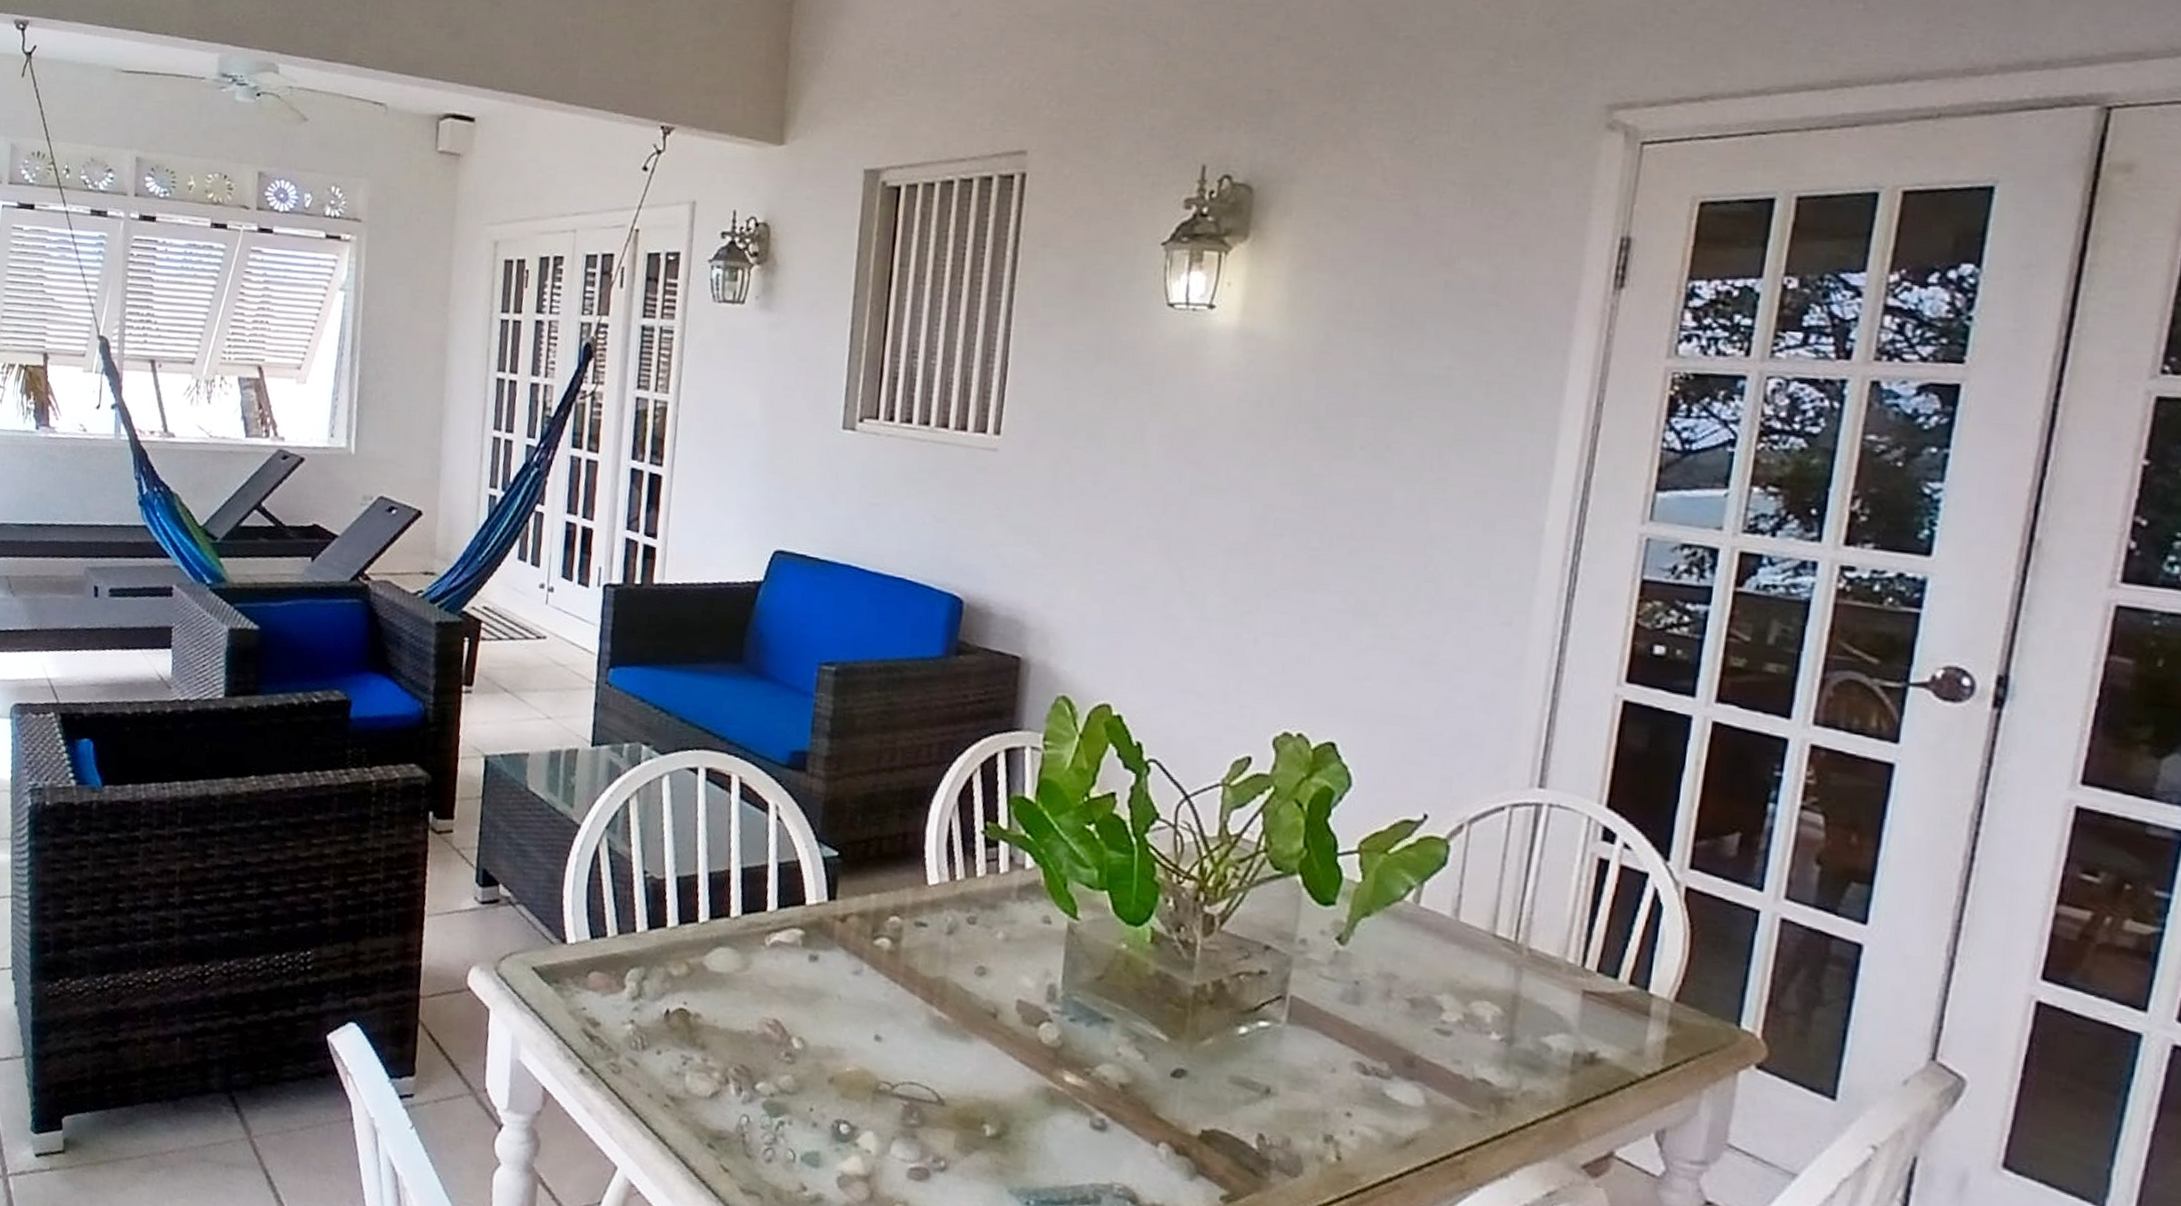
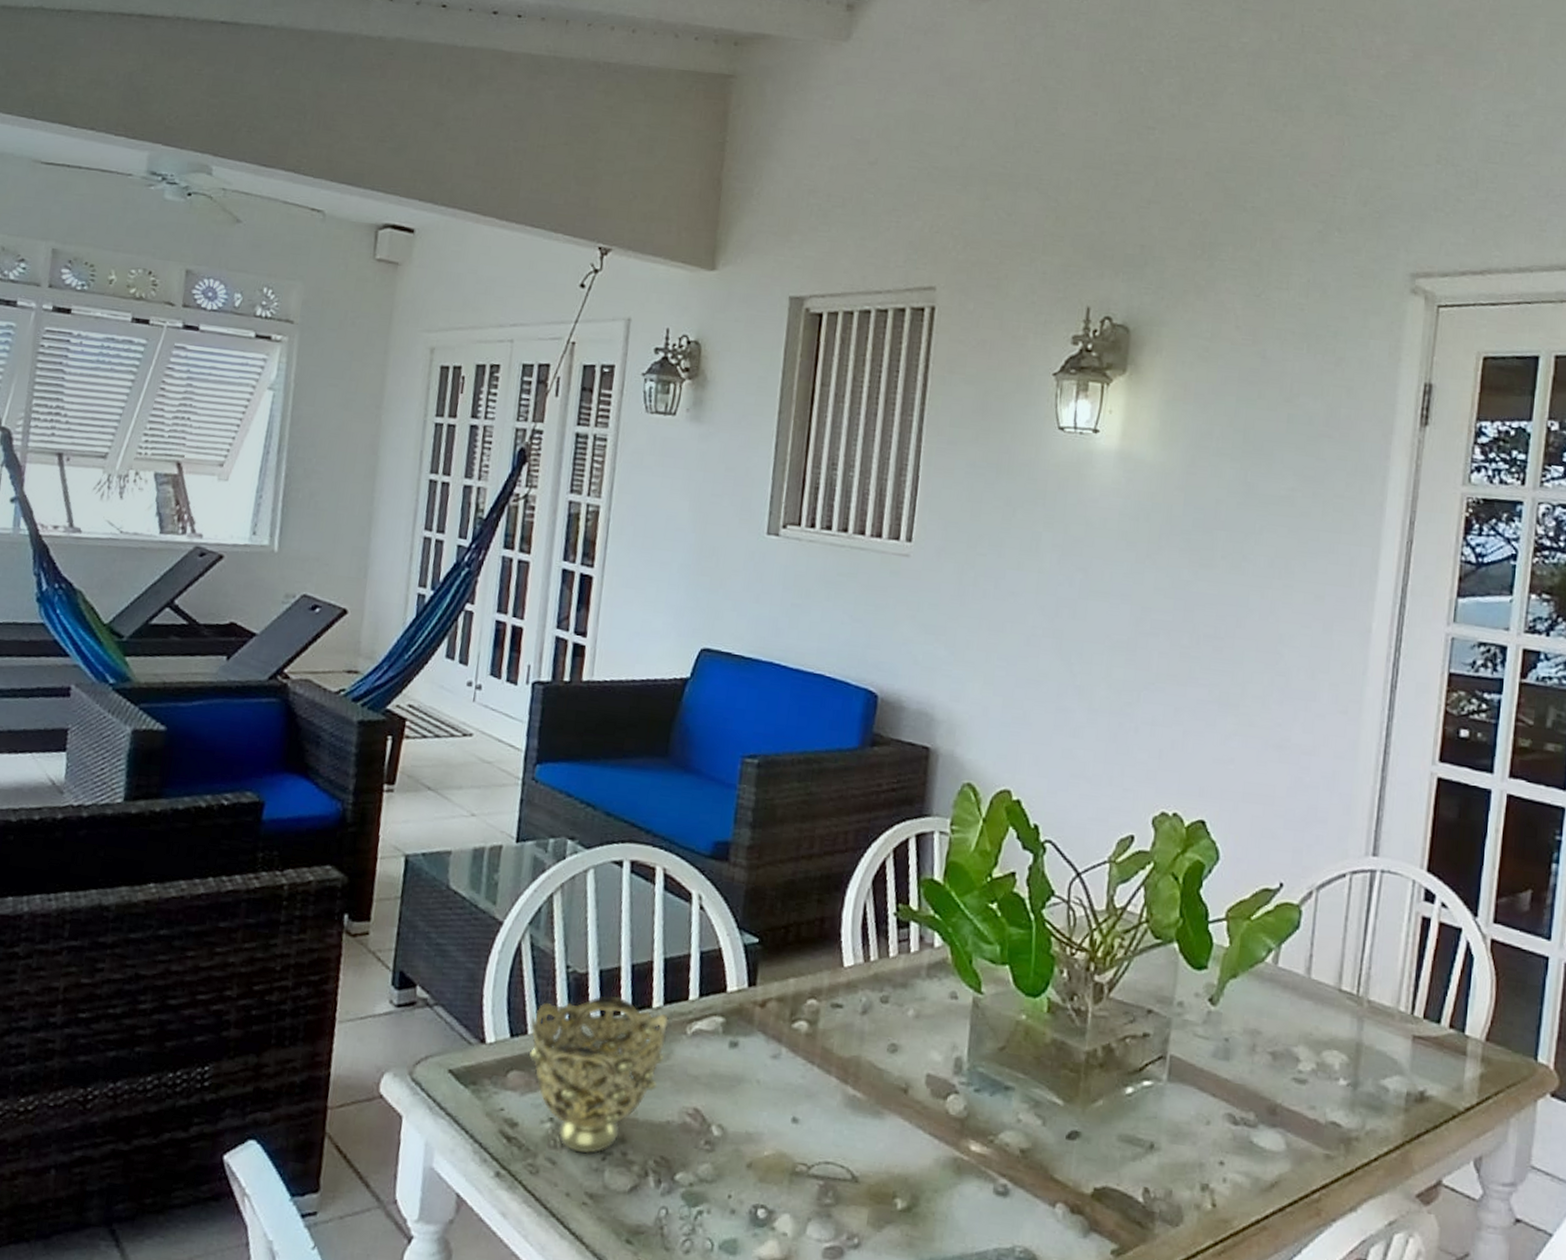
decorative bowl: none [609,902,748,1058] -> present [529,995,670,1154]

